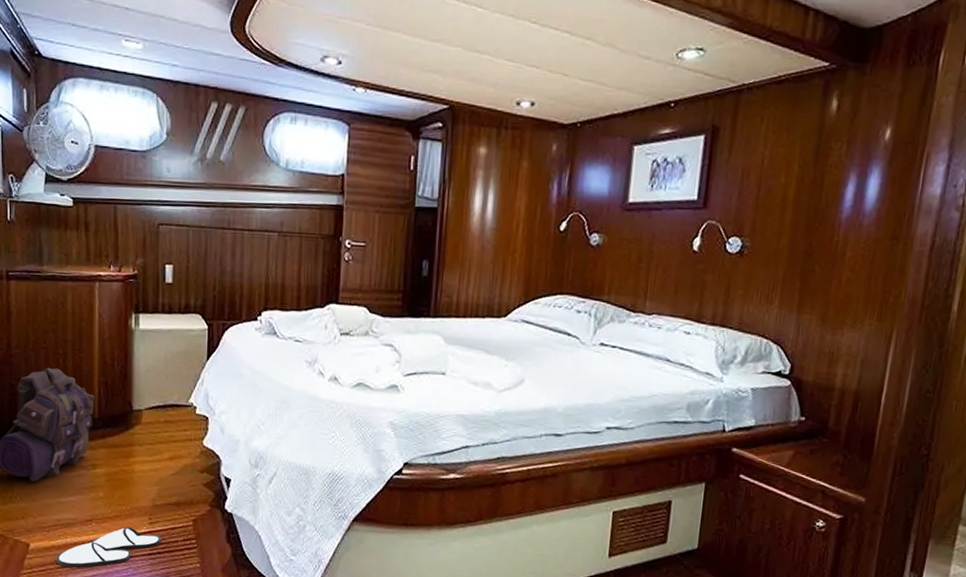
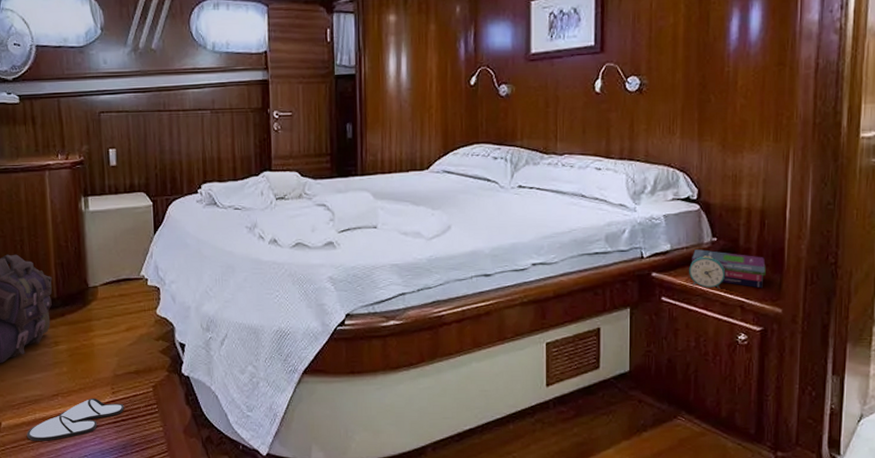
alarm clock: none [771,435,811,471] -> present [689,255,726,289]
books: none [776,428,854,475] -> present [692,249,766,289]

